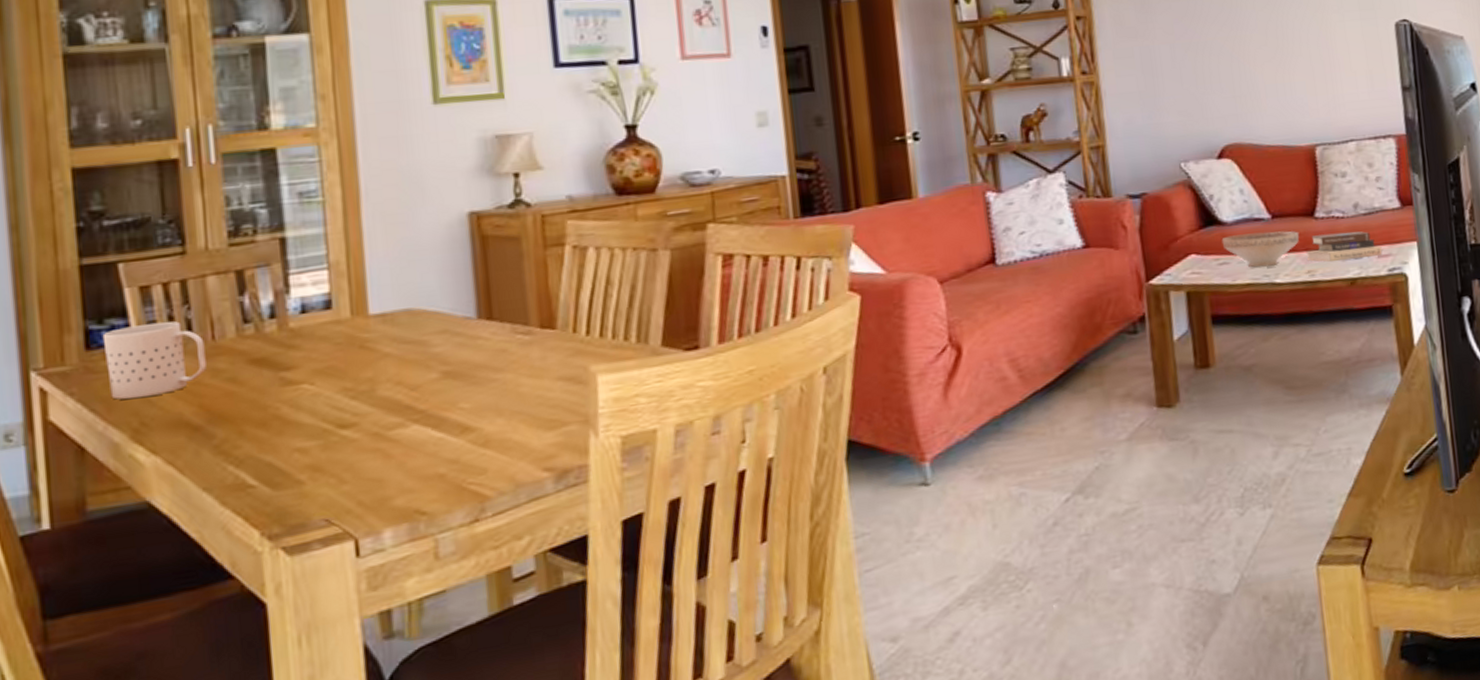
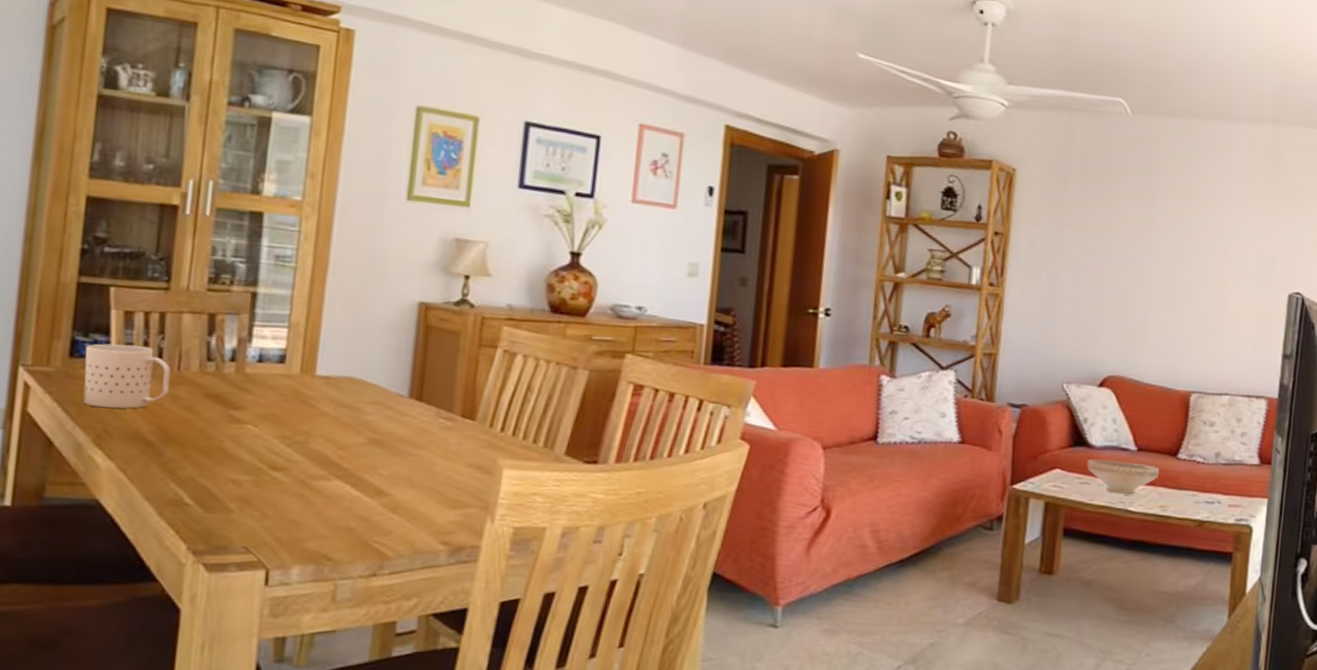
books: present [1306,231,1383,263] -> none [1162,474,1234,505]

